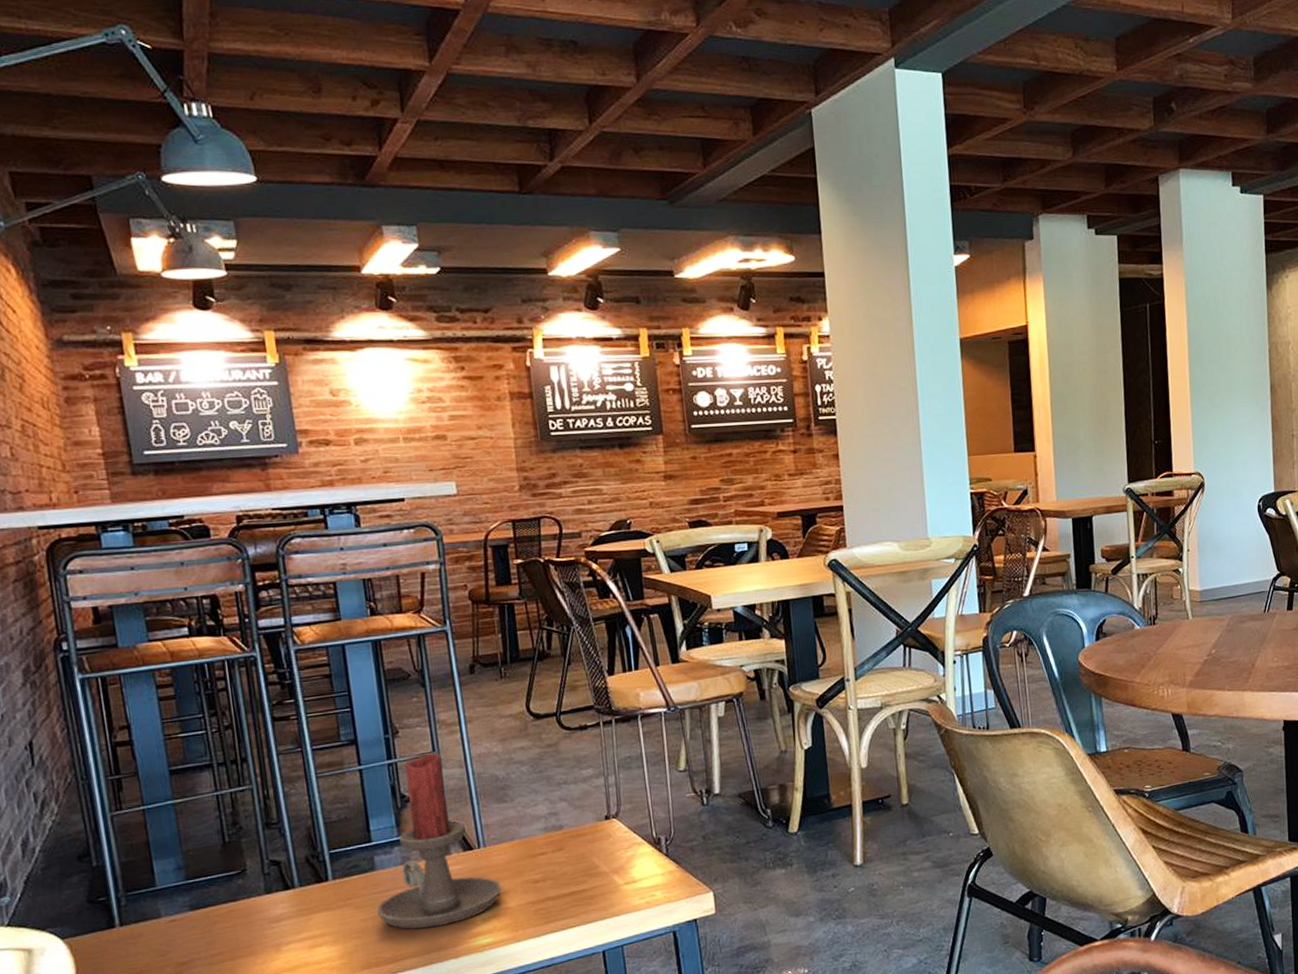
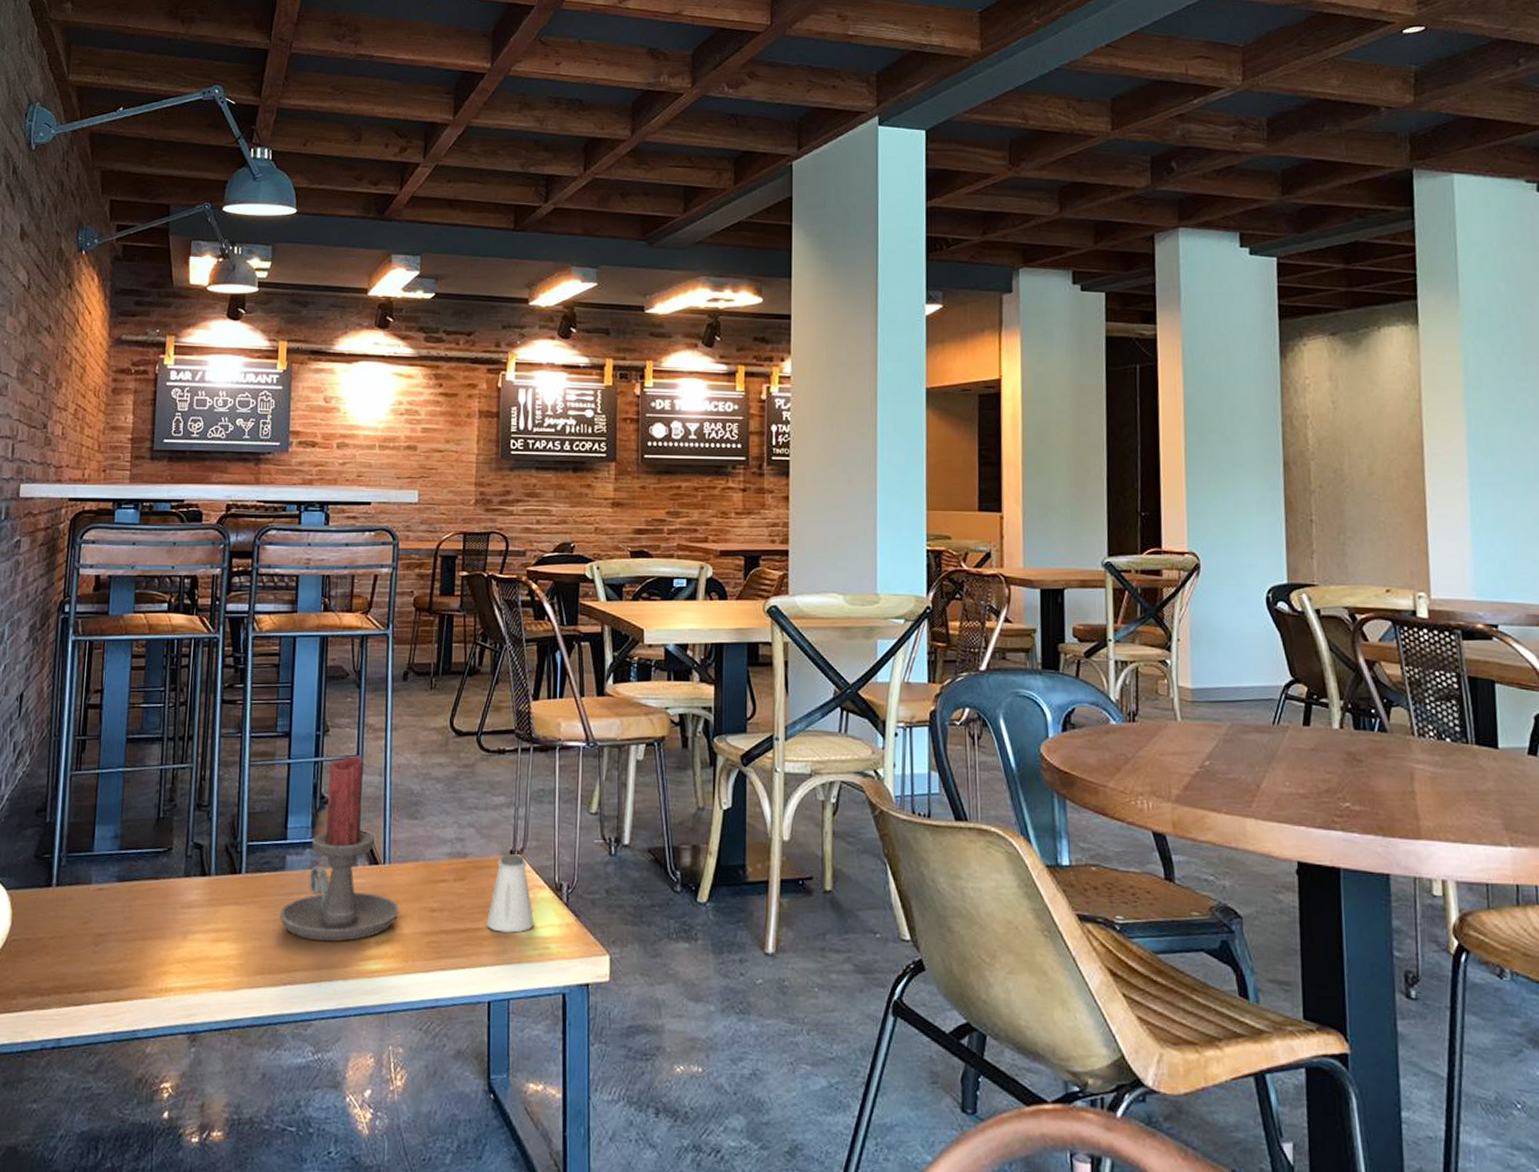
saltshaker: none [590,818,638,890] -> present [486,853,535,933]

